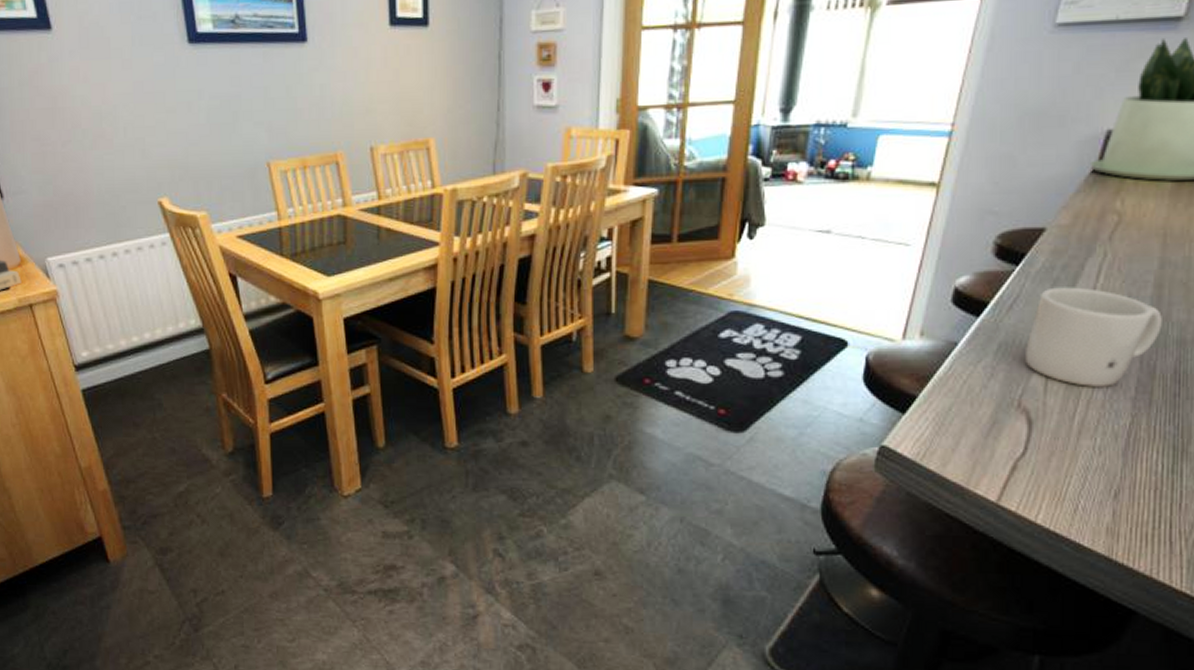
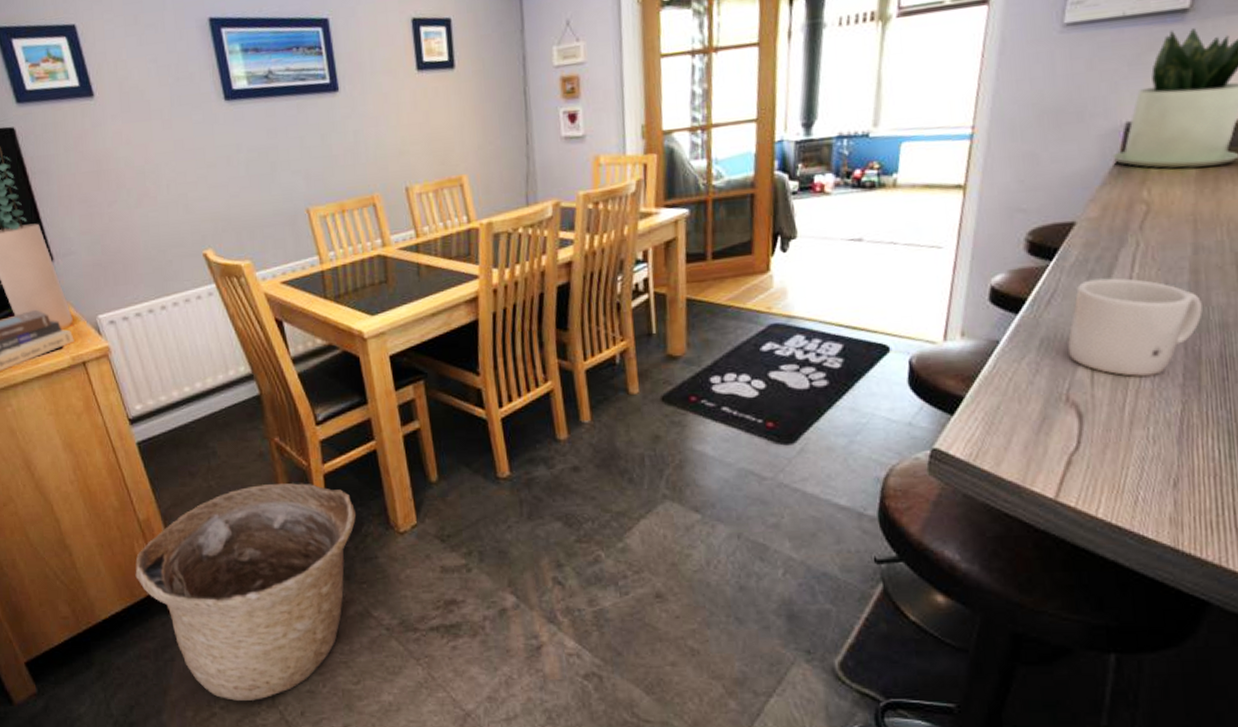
basket: none [74,439,301,652] -> present [135,483,357,701]

